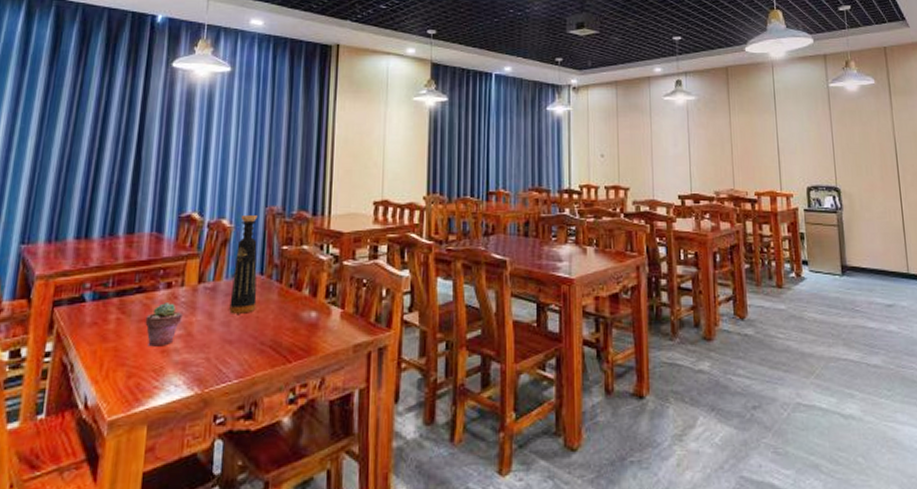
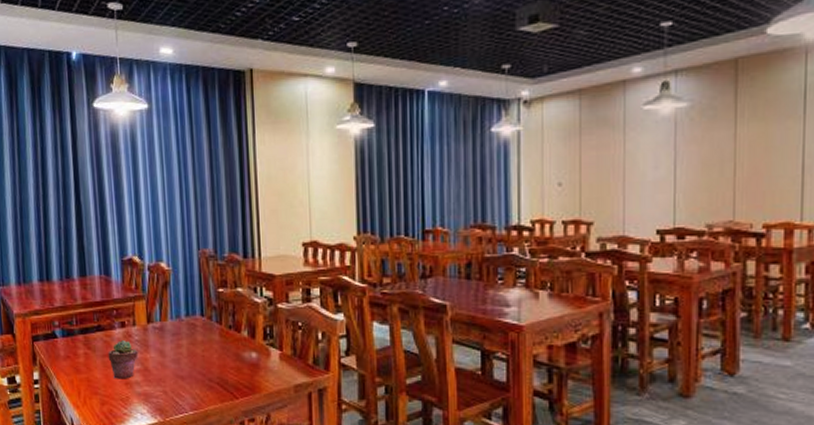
bottle: present [229,215,258,314] -> none [176,258,201,352]

